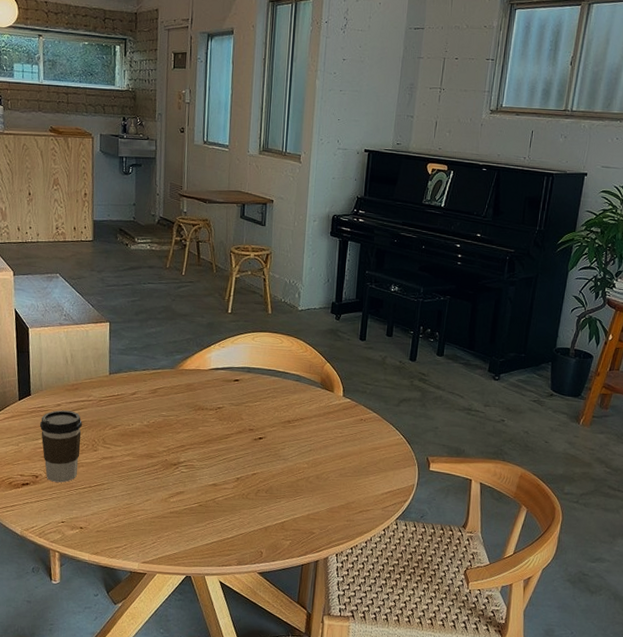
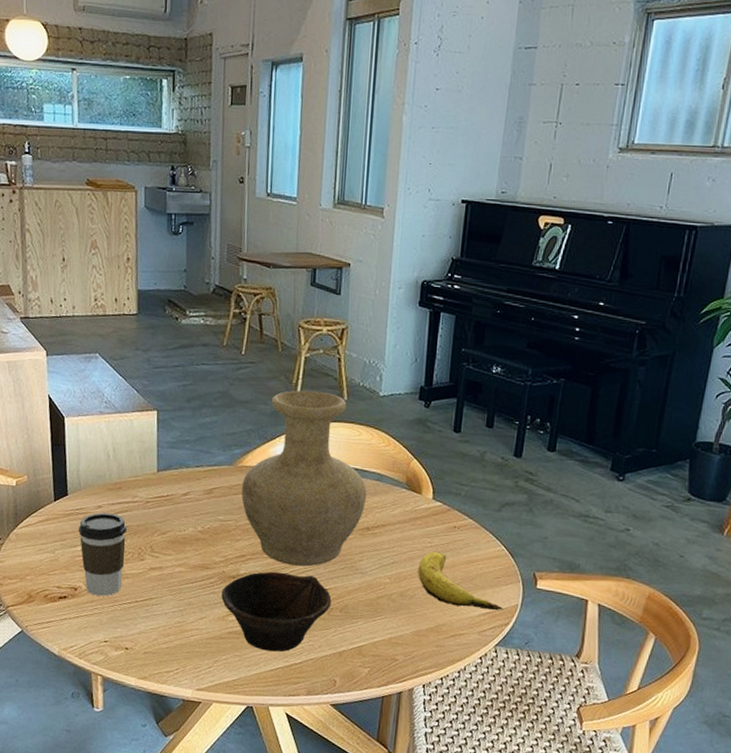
bowl: none [164,459,259,529] -> present [221,571,332,652]
vase: none [181,305,288,455] -> present [241,390,367,567]
banana: none [331,441,402,490] -> present [418,552,503,611]

